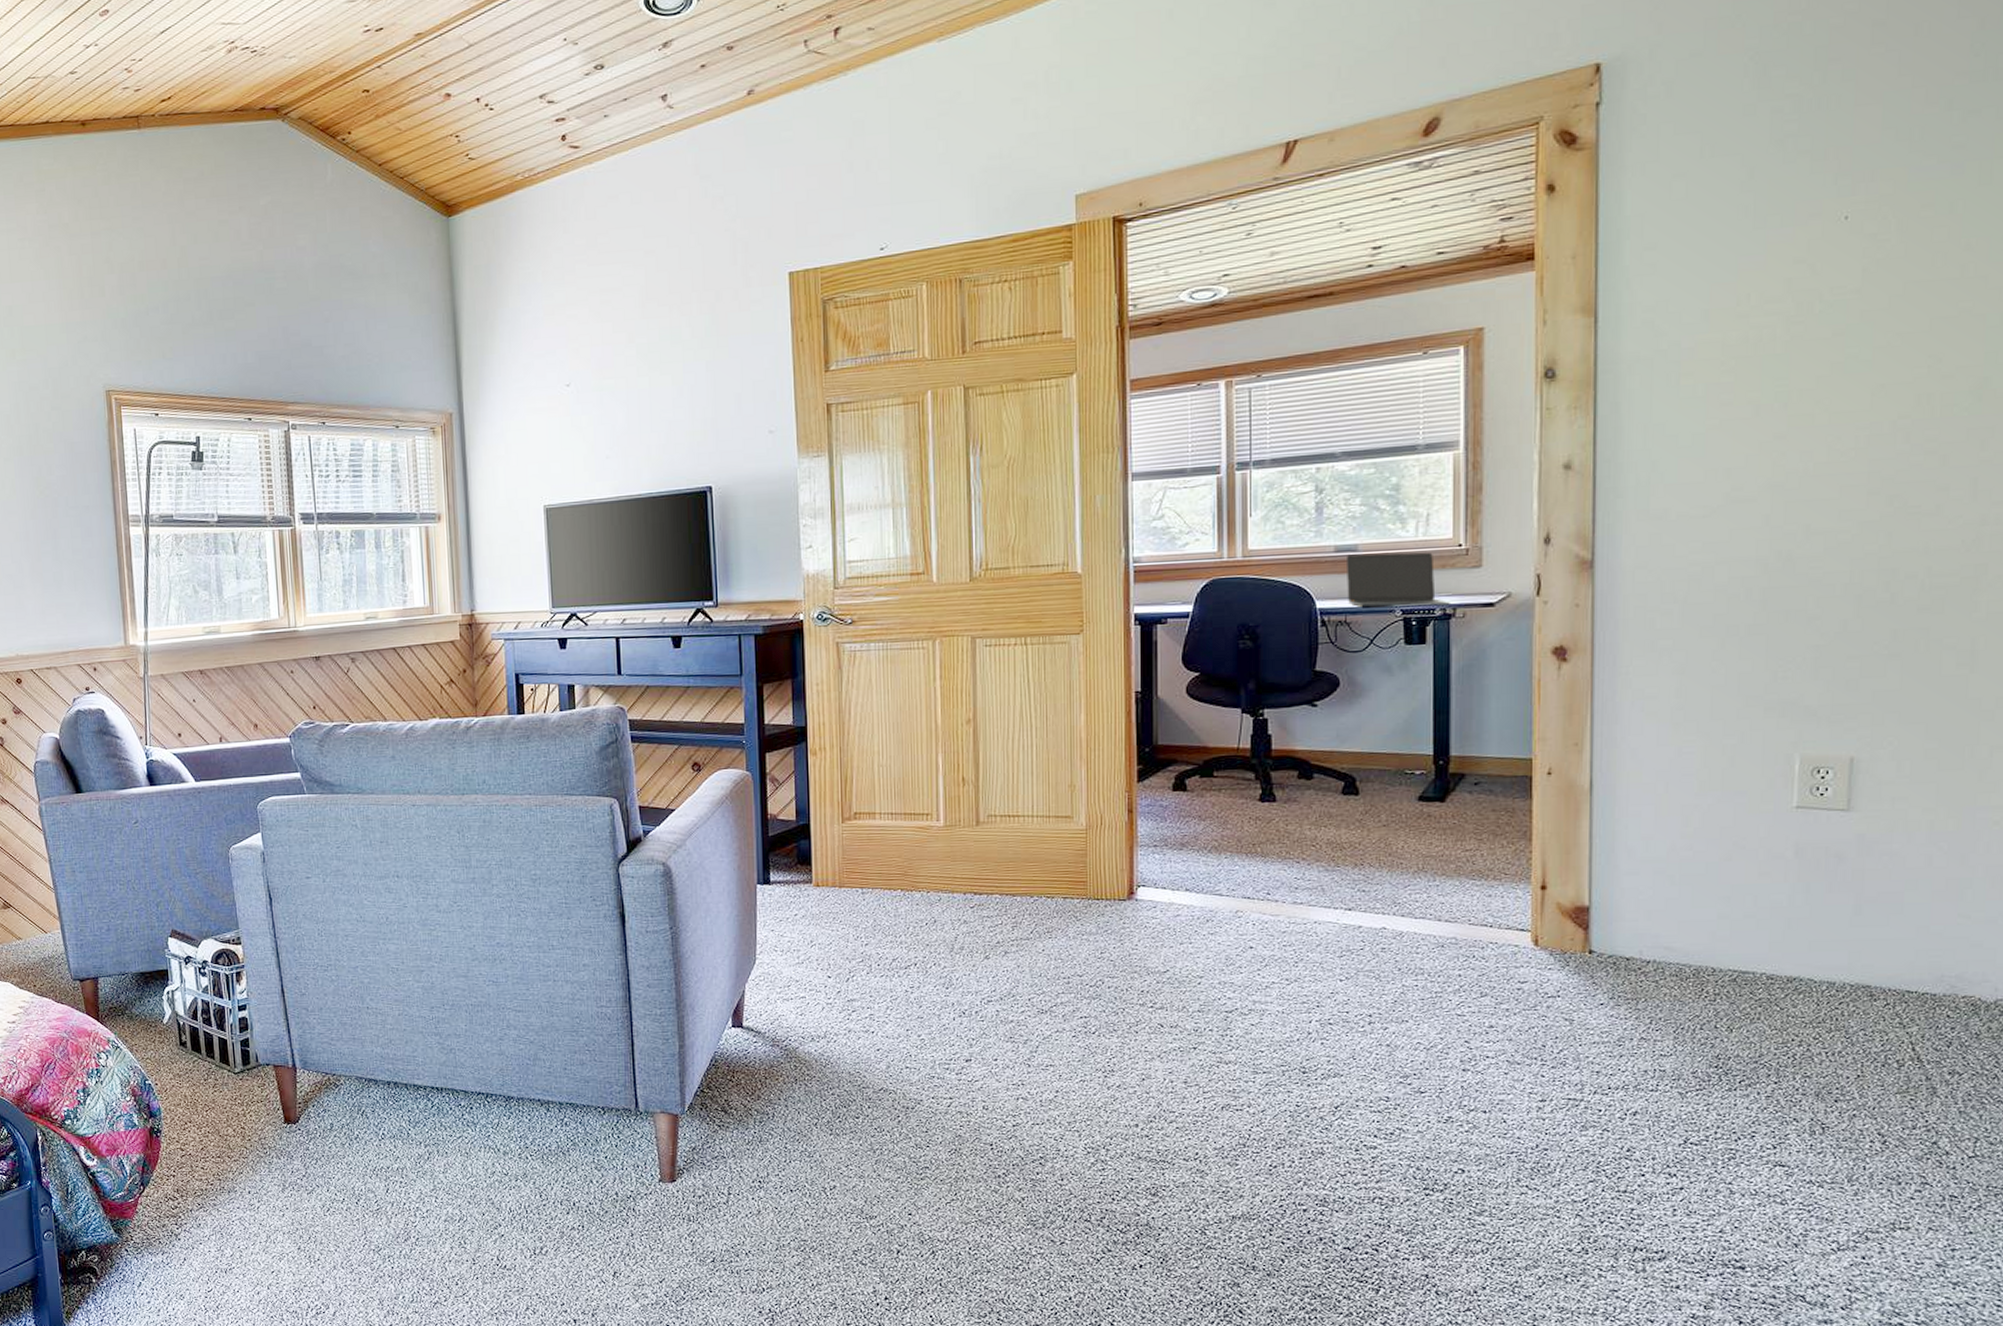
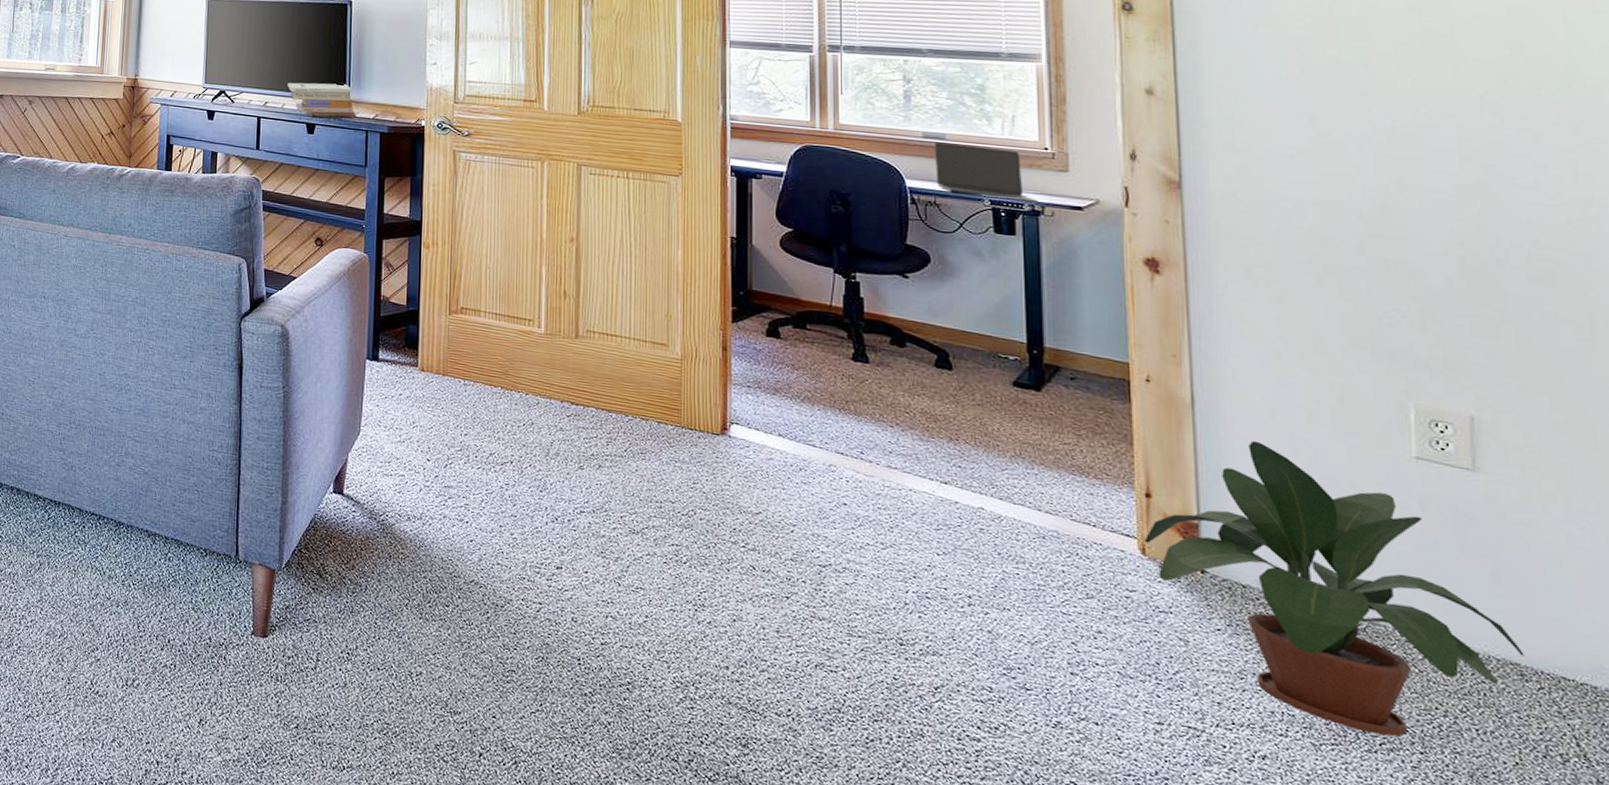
books: none [646,585,726,630] -> present [287,82,355,120]
potted plant: none [1537,816,1876,1074] -> present [1144,440,1524,737]

